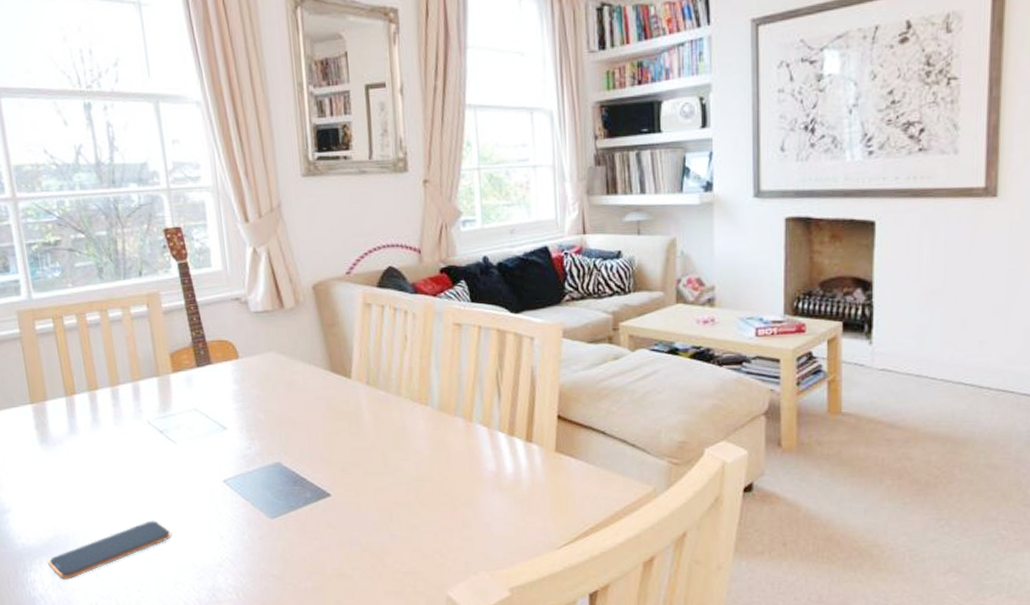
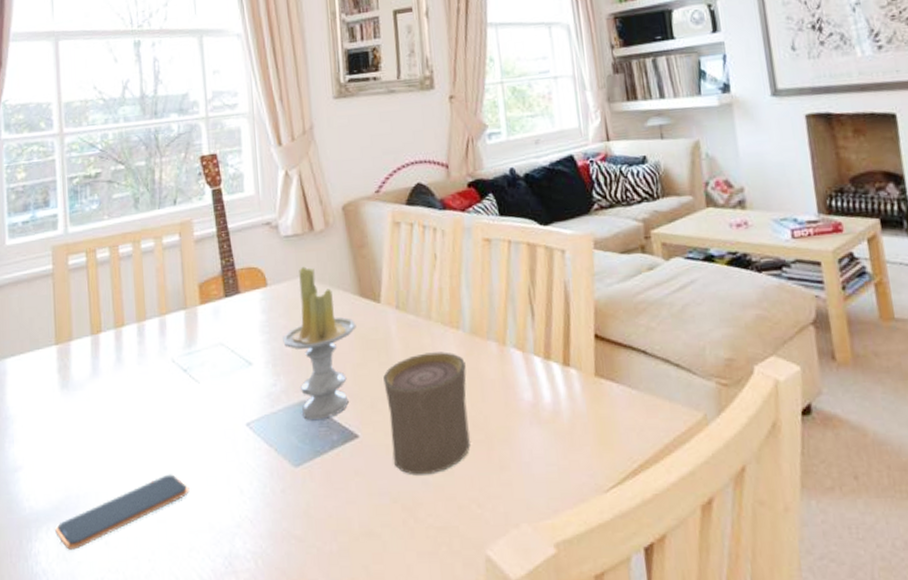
candle: none [256,341,328,479] -> present [282,266,356,420]
cup: none [354,425,435,529] -> present [383,352,470,475]

